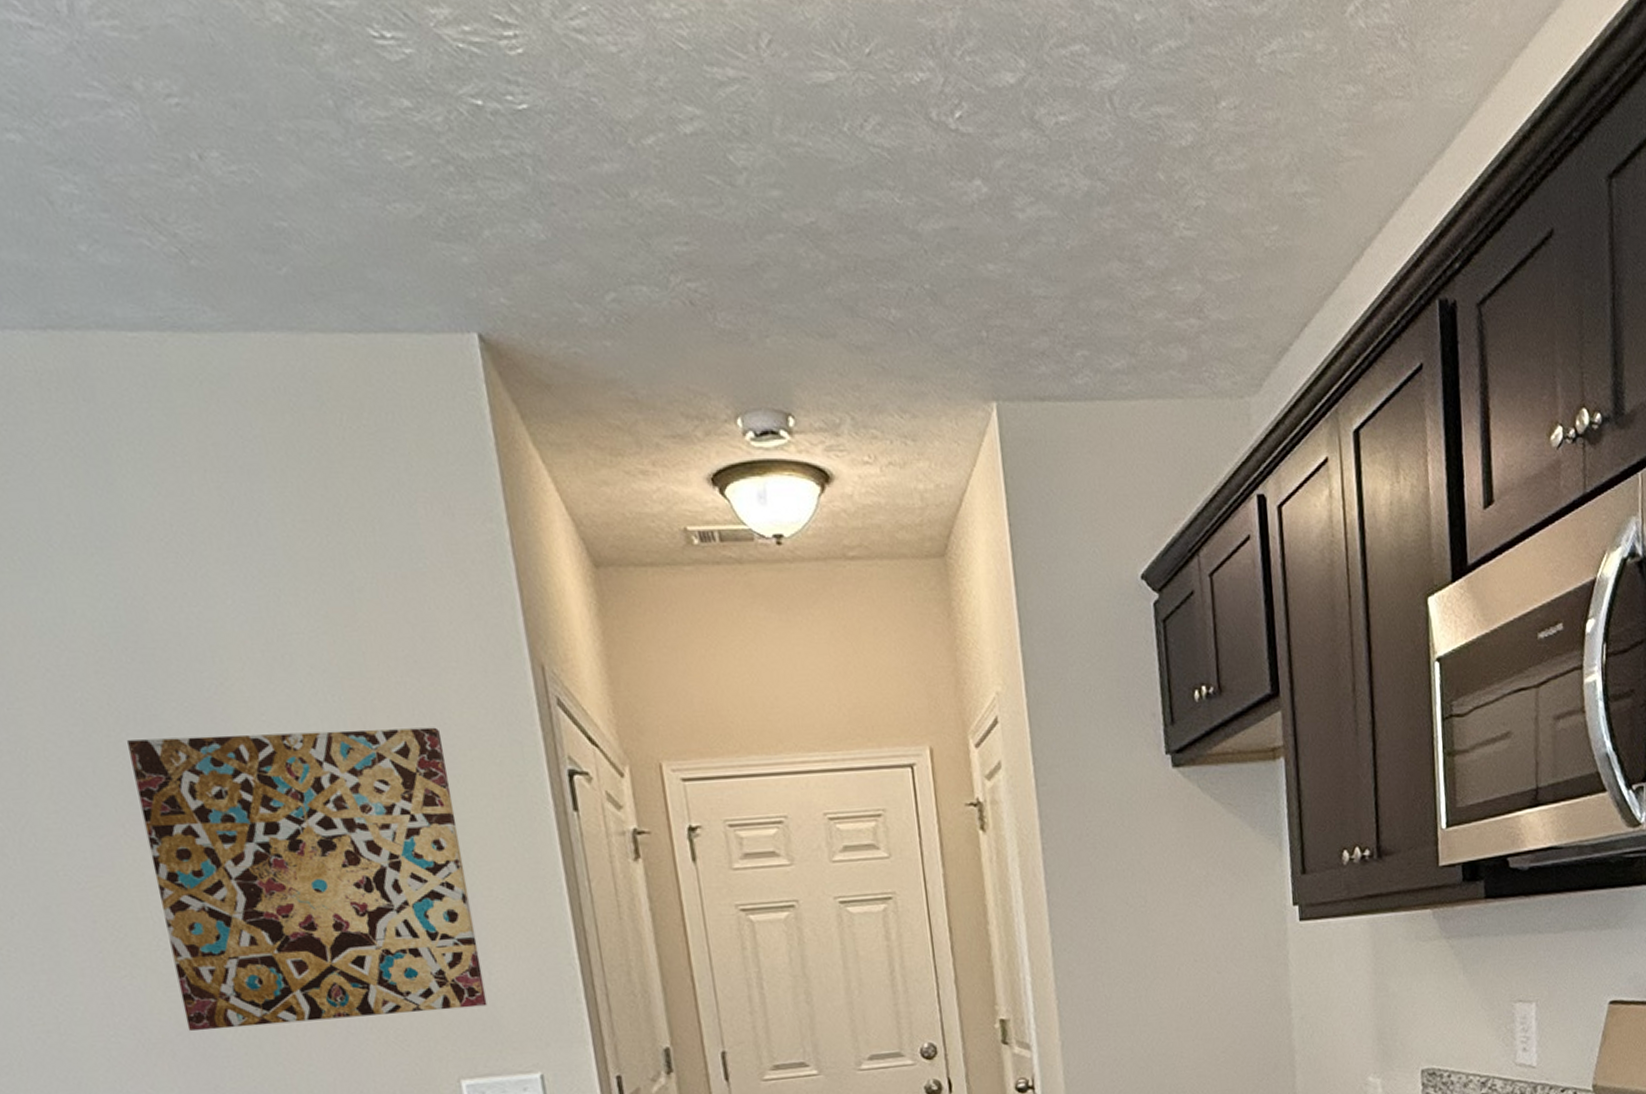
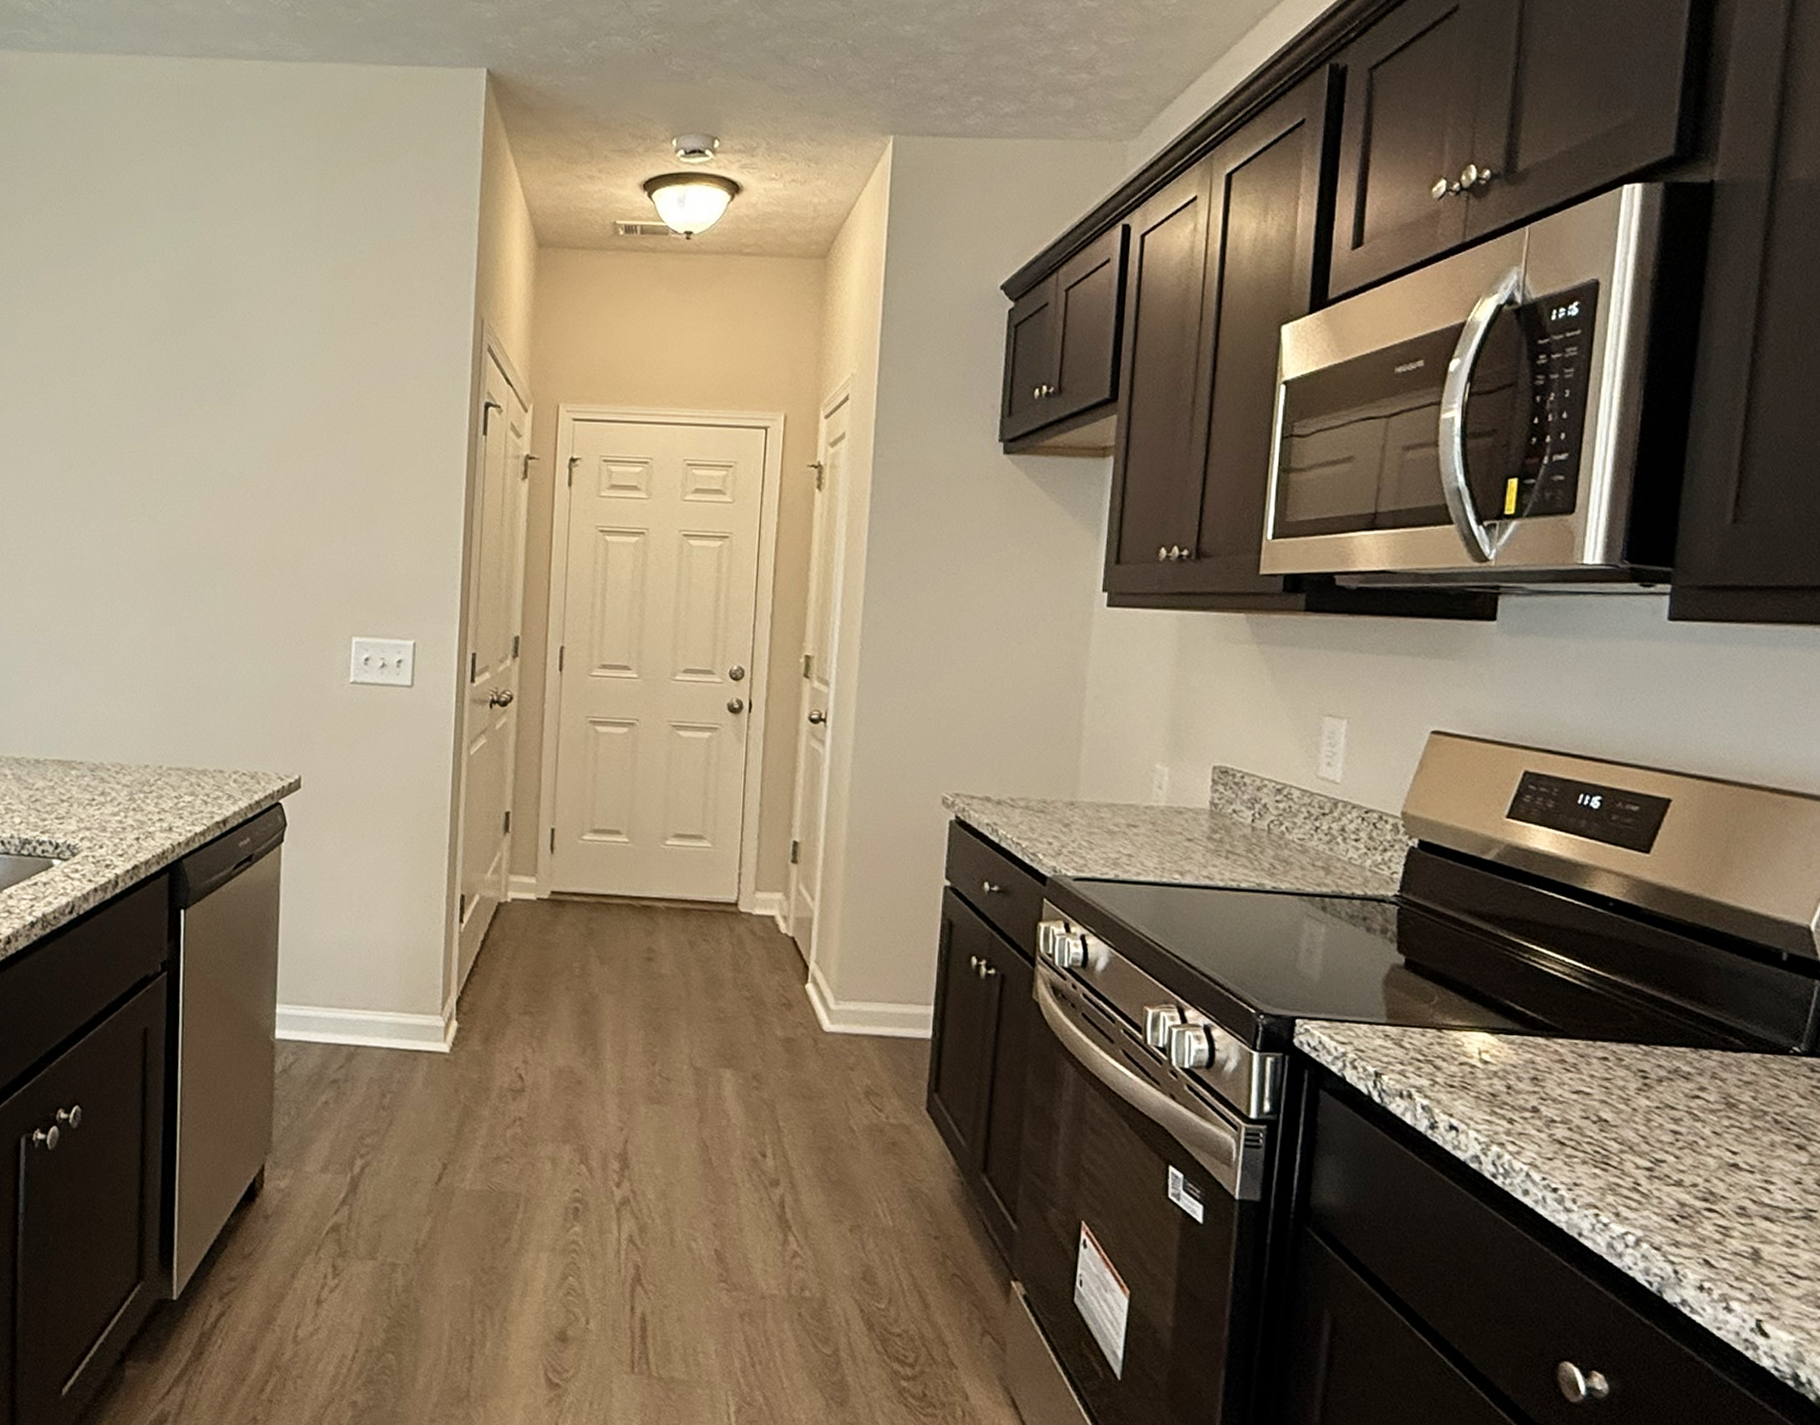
wall art: present [127,727,488,1032] -> none [167,348,396,581]

